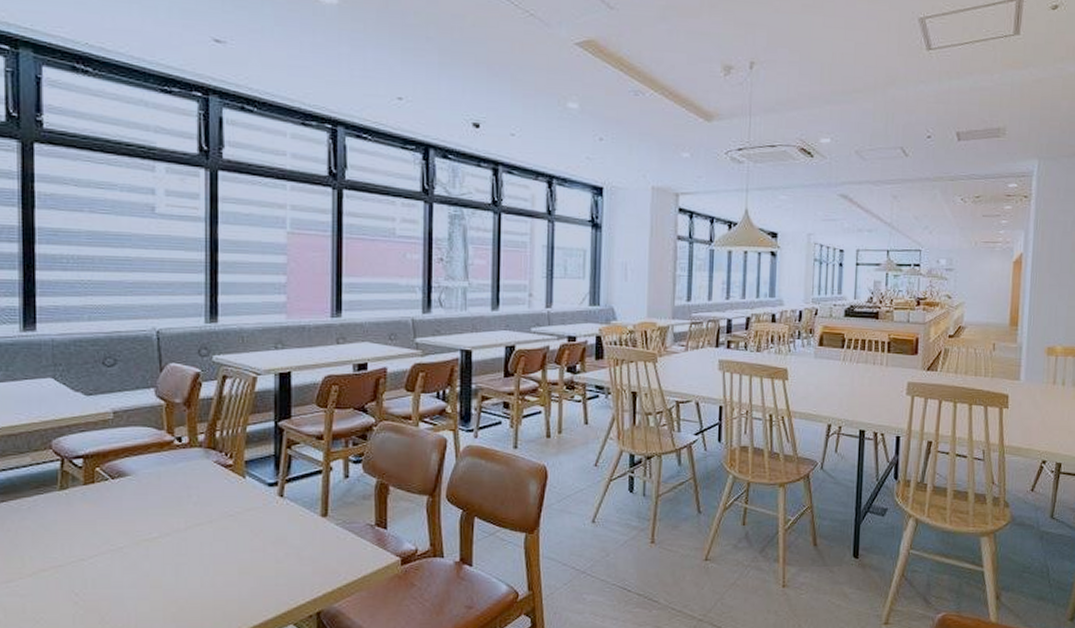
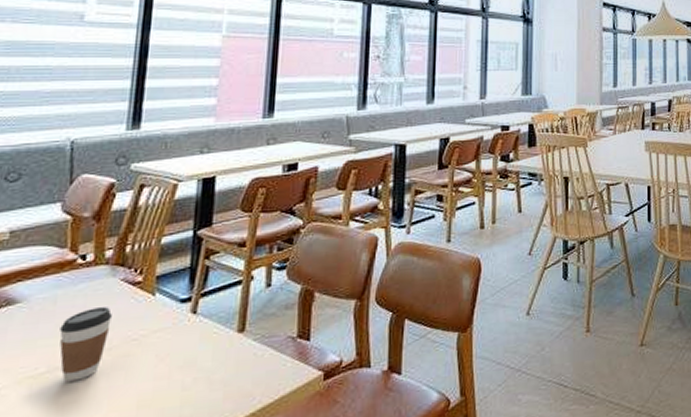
coffee cup: none [166,484,209,546] -> present [59,306,112,382]

